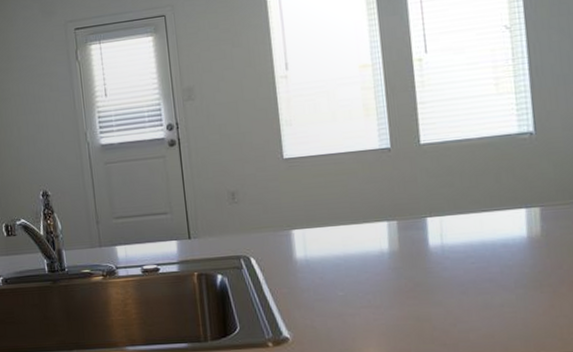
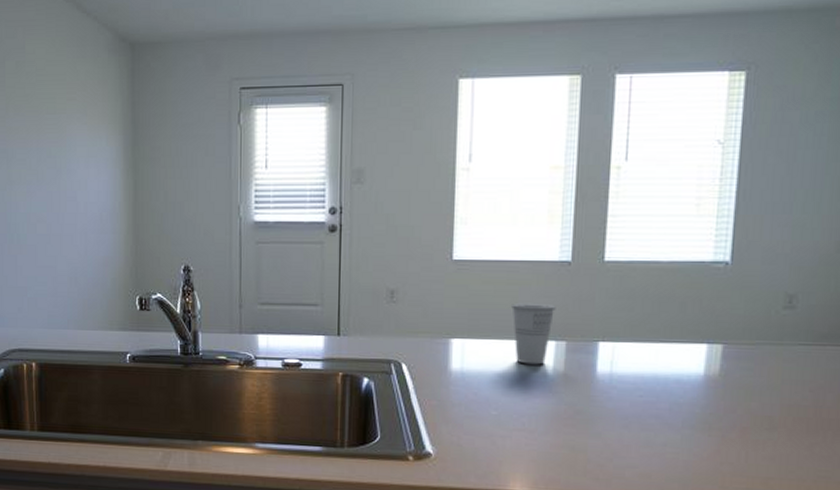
cup: none [342,188,383,246] -> present [511,302,556,365]

